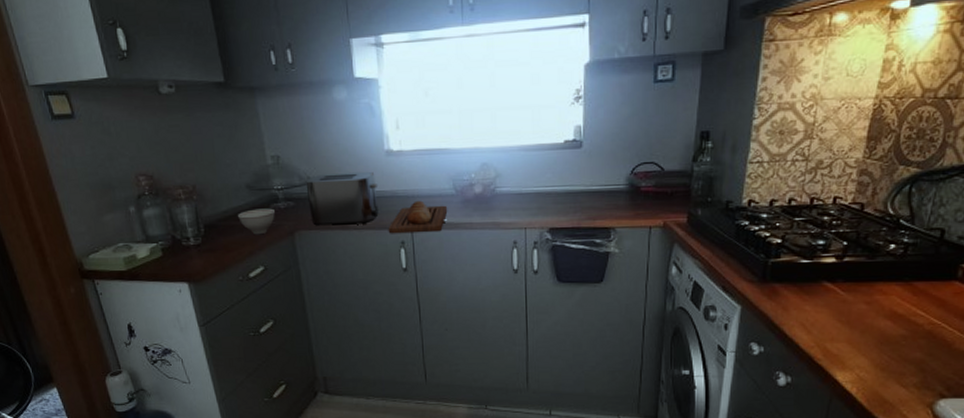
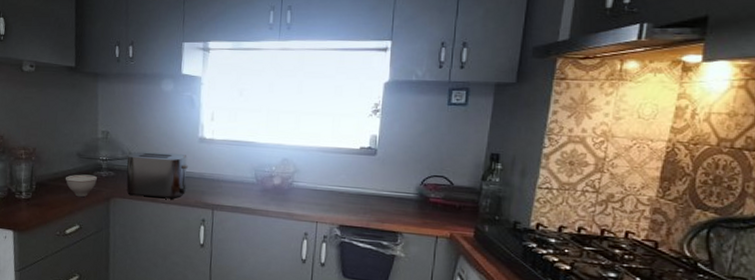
bread loaf: present [388,200,448,234] -> none [192,184,248,216]

